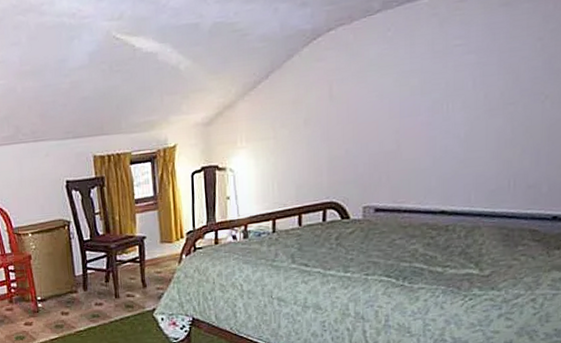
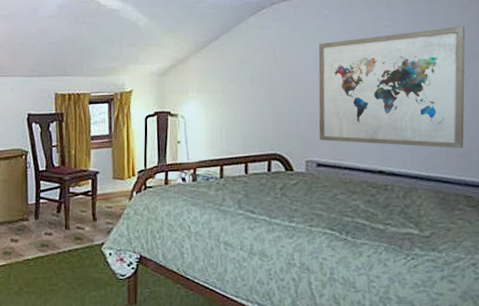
wall art: none [378,37,548,184] -> present [318,26,466,148]

